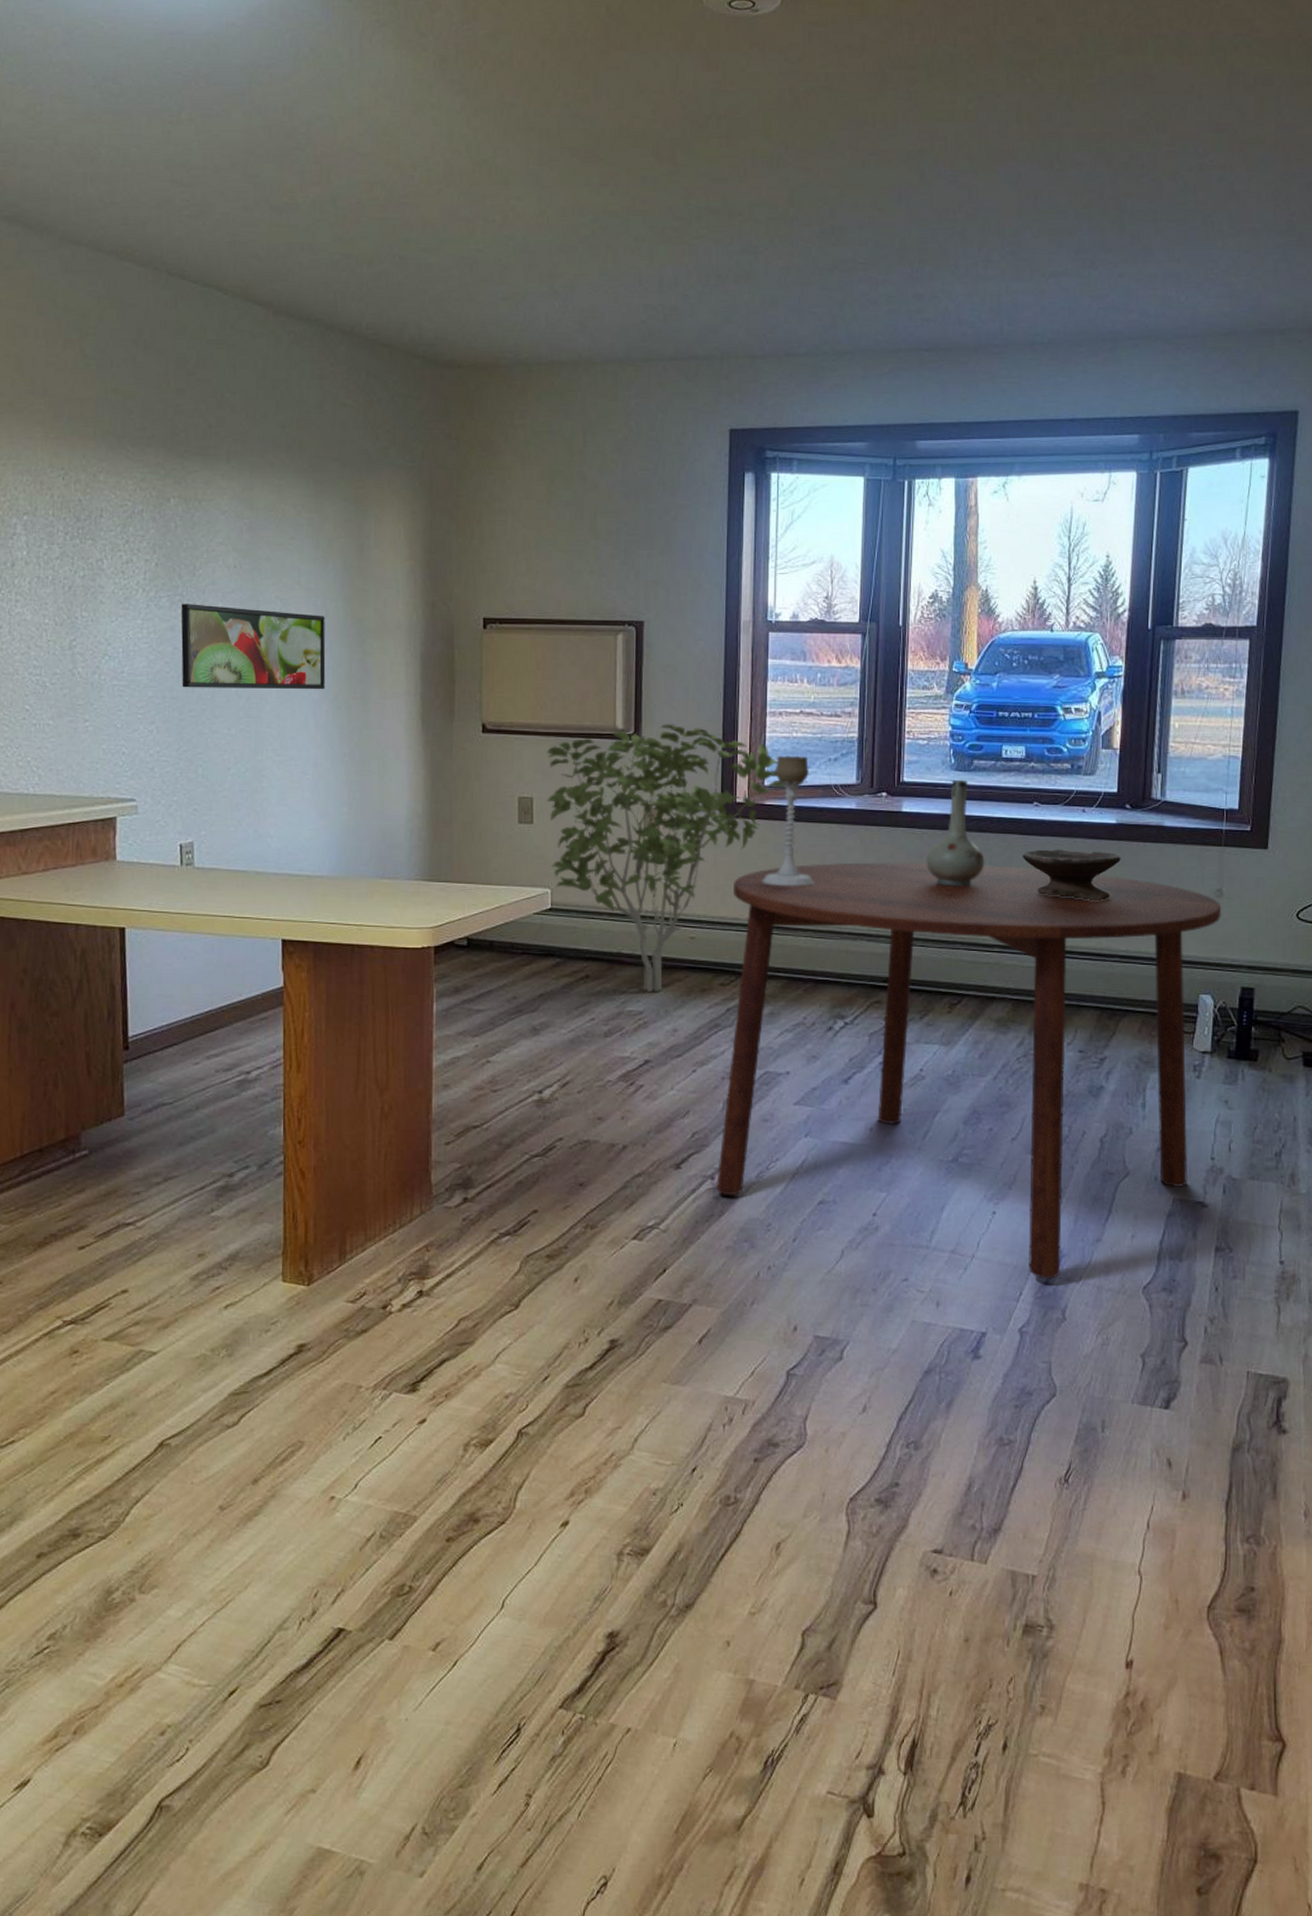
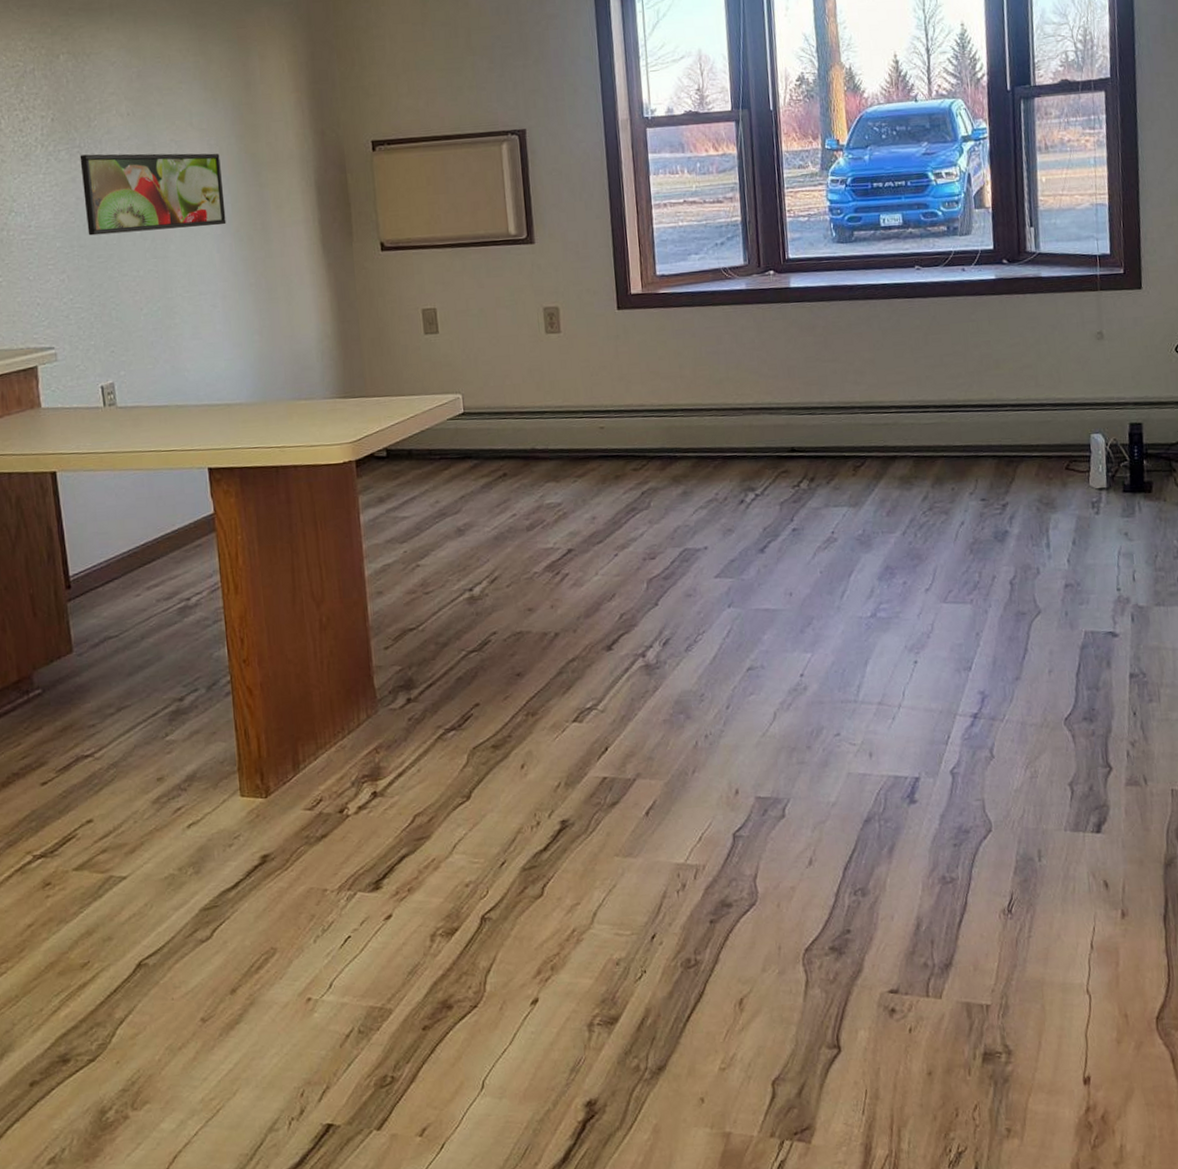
shrub: present [547,724,786,993] -> none [445,225,677,484]
dining table: present [715,862,1222,1280] -> none [636,329,1105,722]
candle holder: present [762,755,815,887] -> none [663,243,714,370]
vase: present [926,779,985,887] -> none [817,251,874,354]
bowl: present [1022,849,1121,900] -> none [908,307,1003,355]

